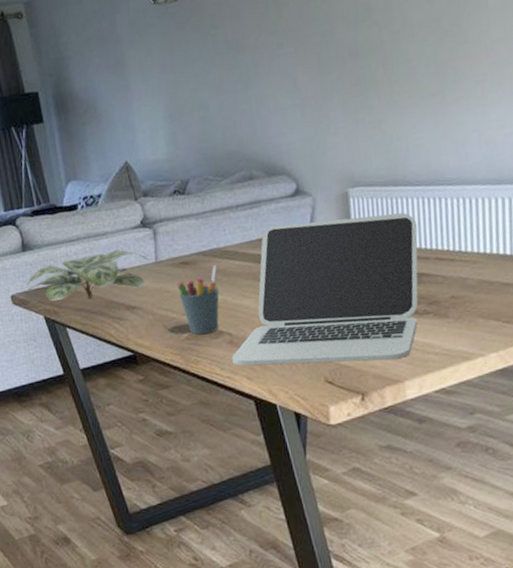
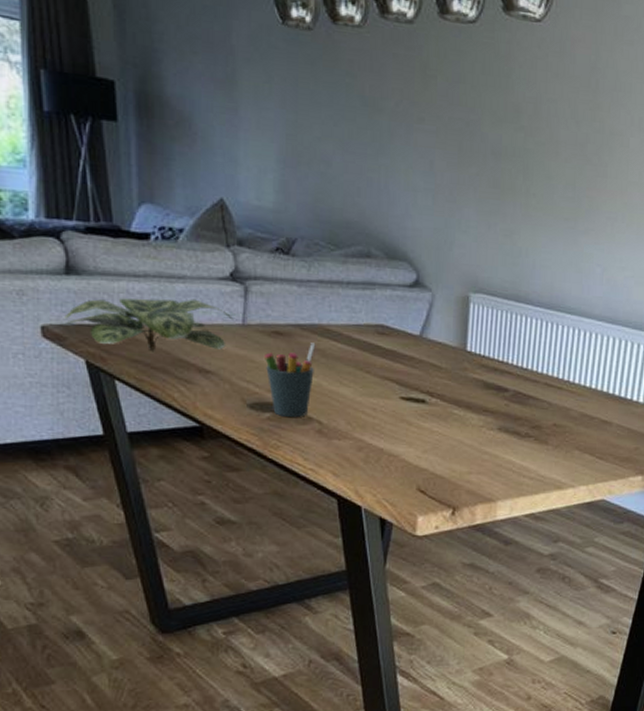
laptop: present [232,213,419,366] -> none [318,314,532,478]

